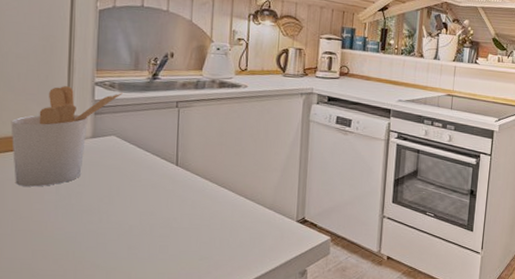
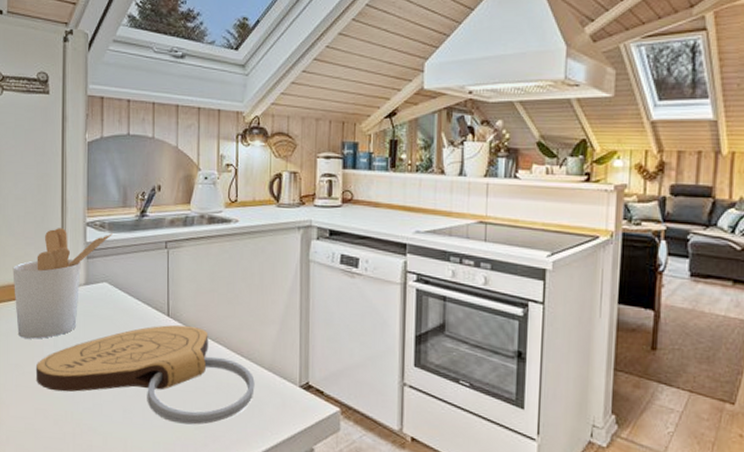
cutting board: none [35,172,257,257] -> present [37,324,255,425]

